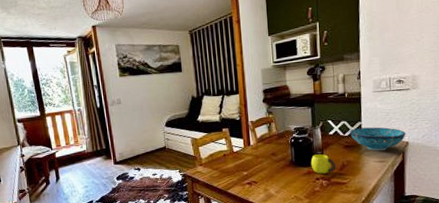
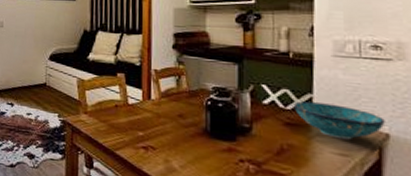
cup: present [310,154,337,174] -> none [233,127,271,156]

